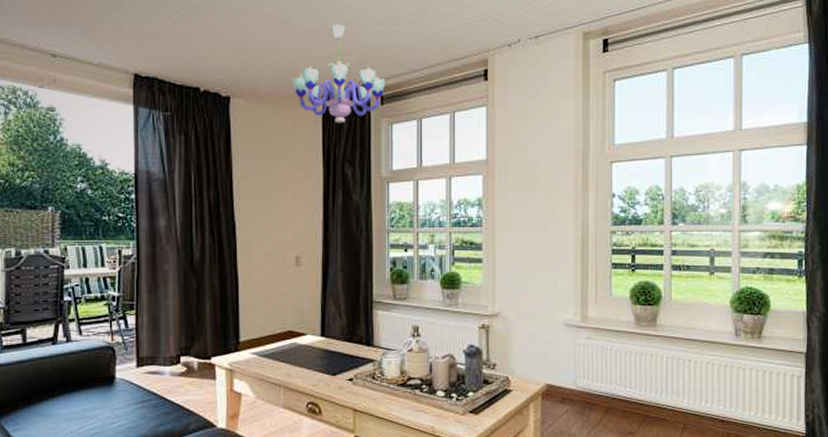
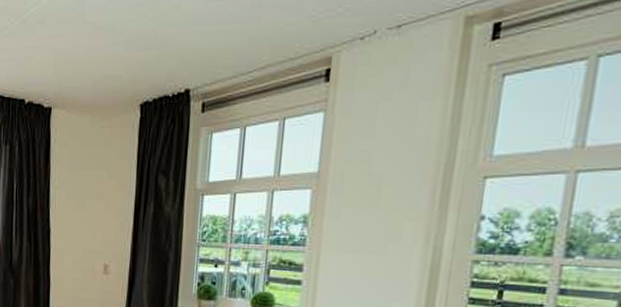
chandelier: present [293,24,386,124] -> none [112,27,209,133]

